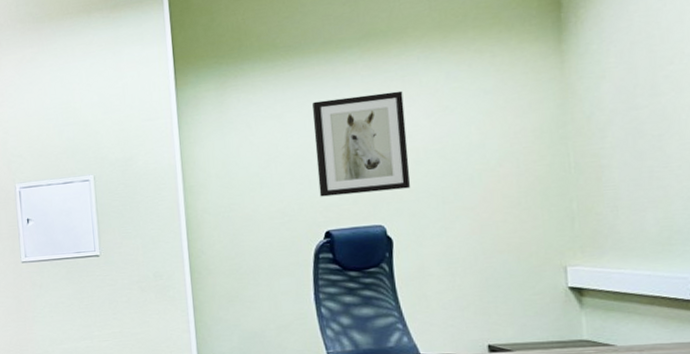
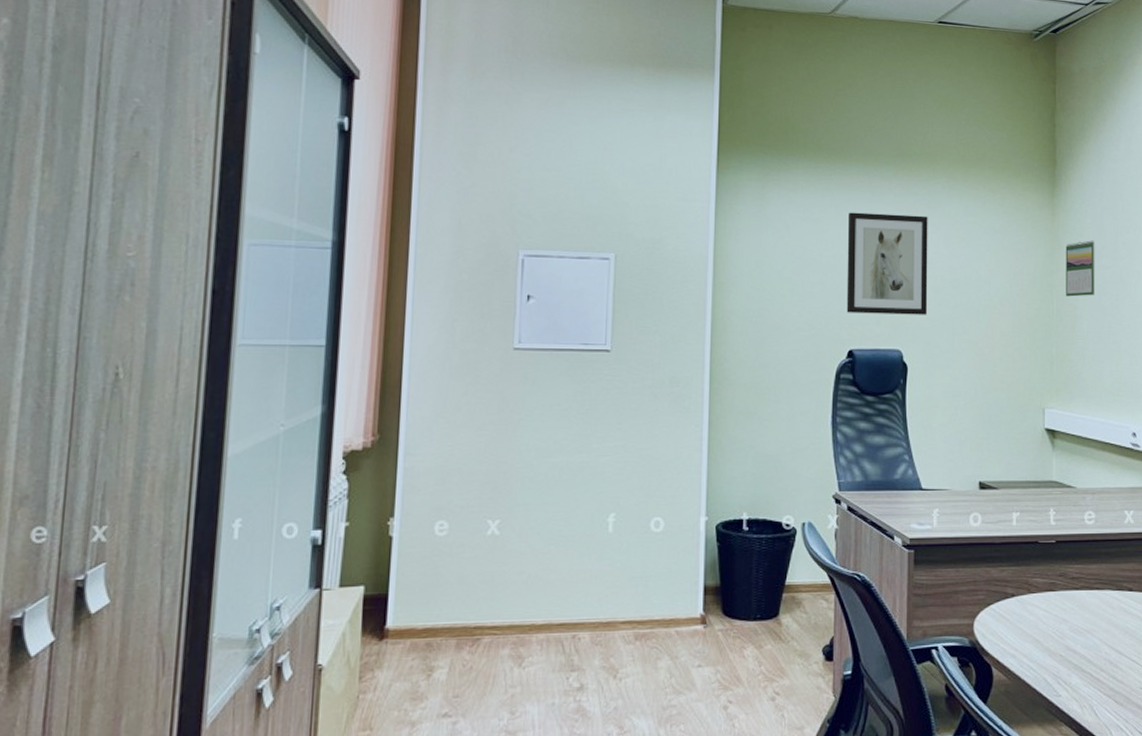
calendar: none [581,80,627,147] -> present [1065,240,1095,297]

